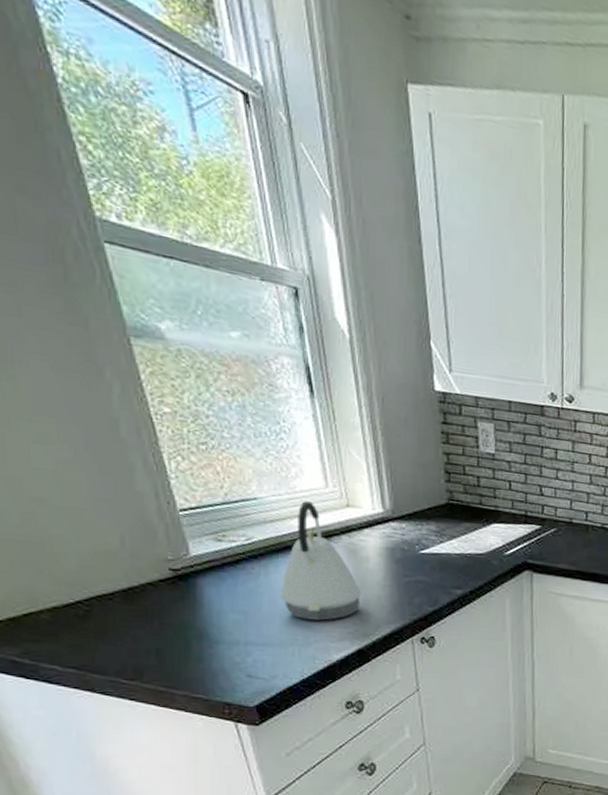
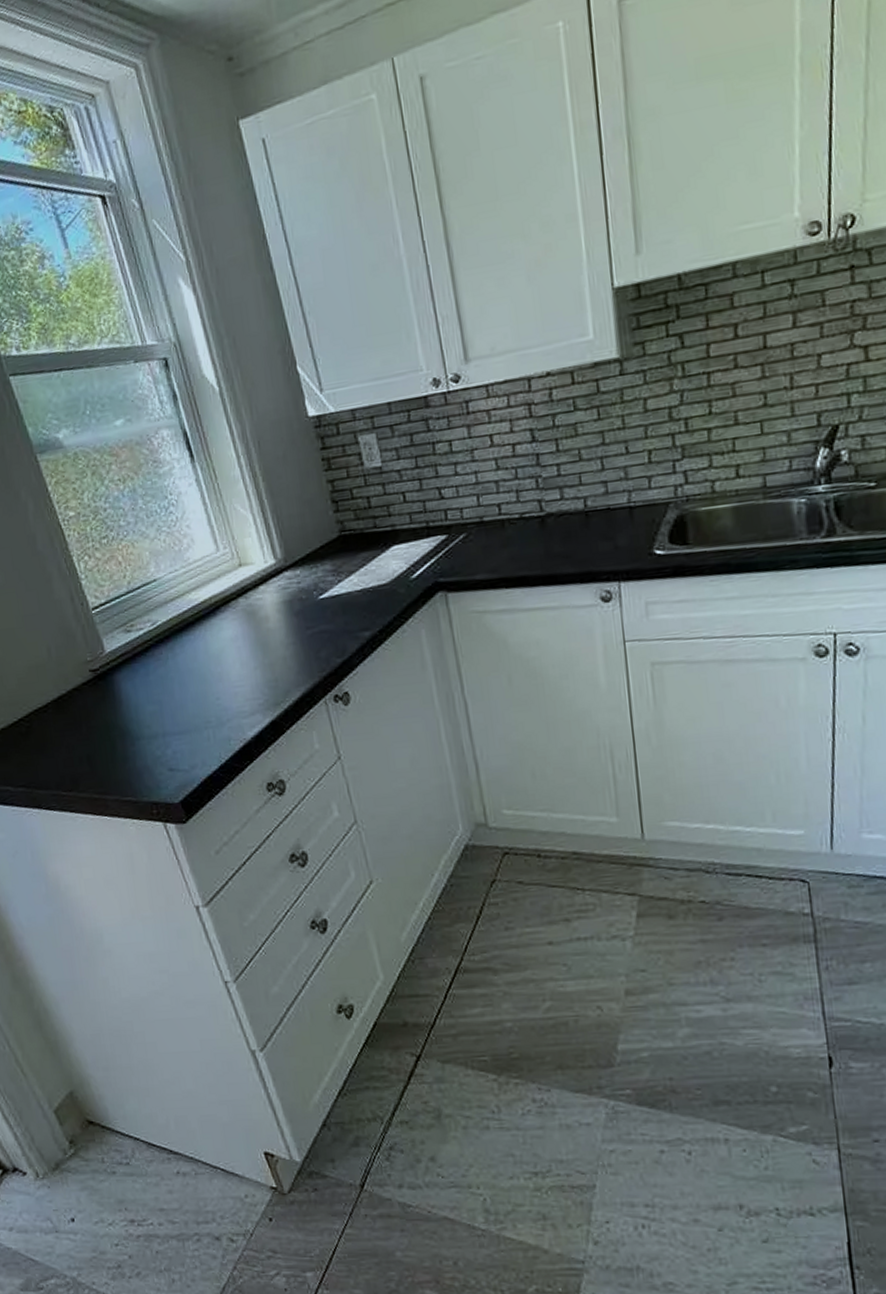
kettle: present [280,501,361,621] -> none [188,570,266,698]

